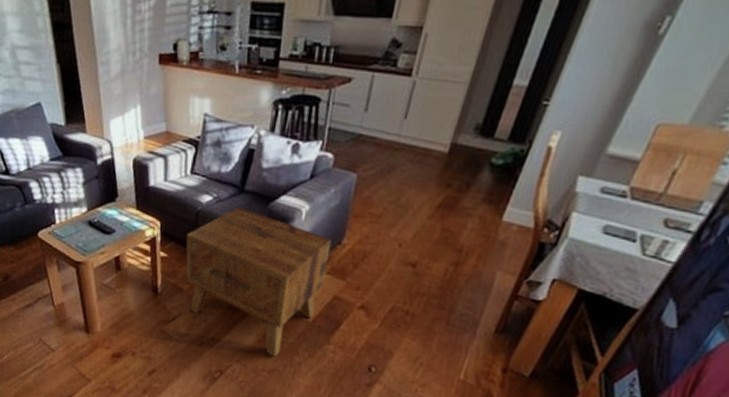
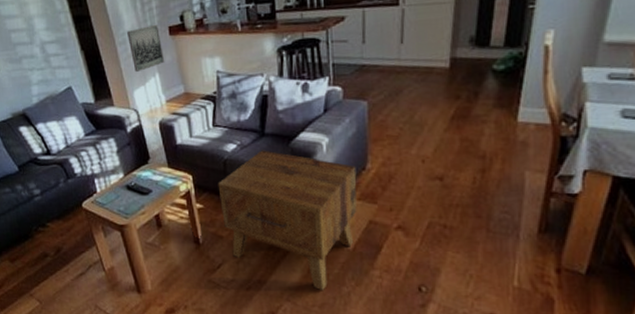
wall art: none [111,49,150,99] -> present [127,25,165,72]

